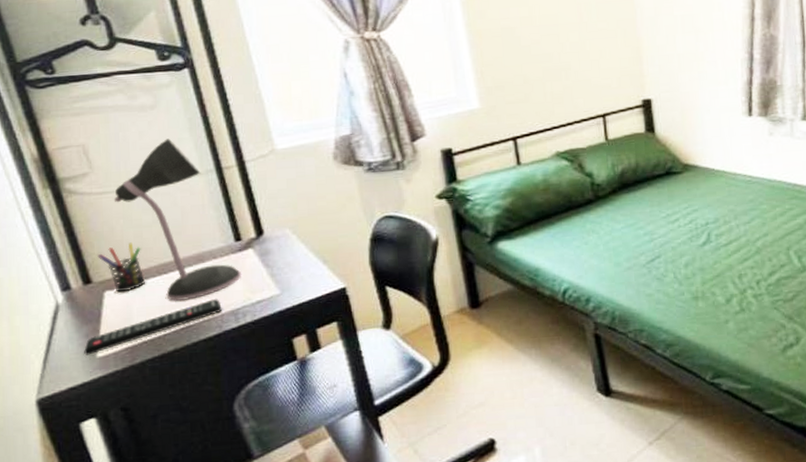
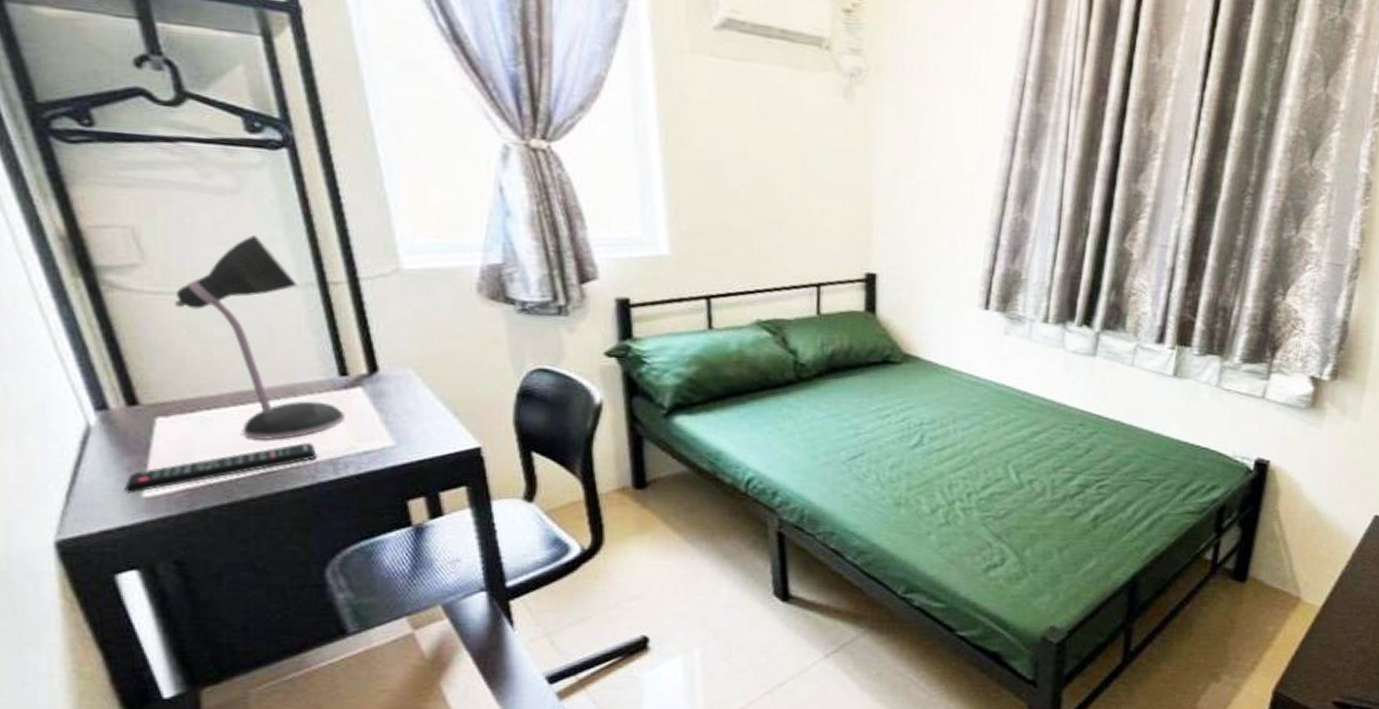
pen holder: present [97,242,146,293] -> none [148,360,215,421]

